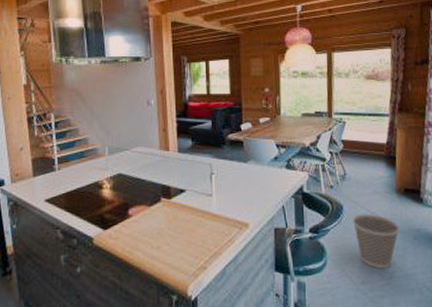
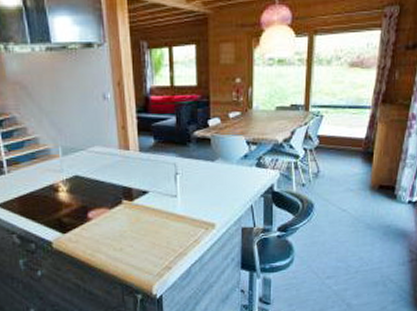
wastebasket: present [352,214,400,269] -> none [322,211,370,265]

